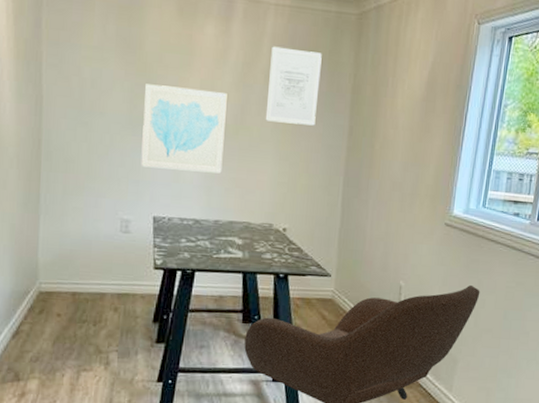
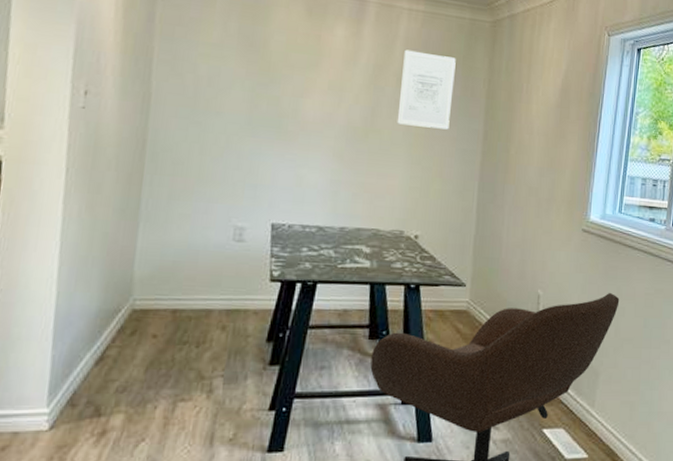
wall art: present [141,84,227,174] -> none [259,83,357,178]

